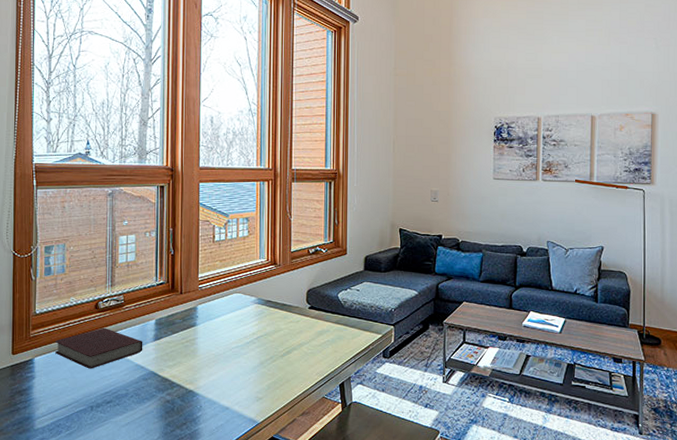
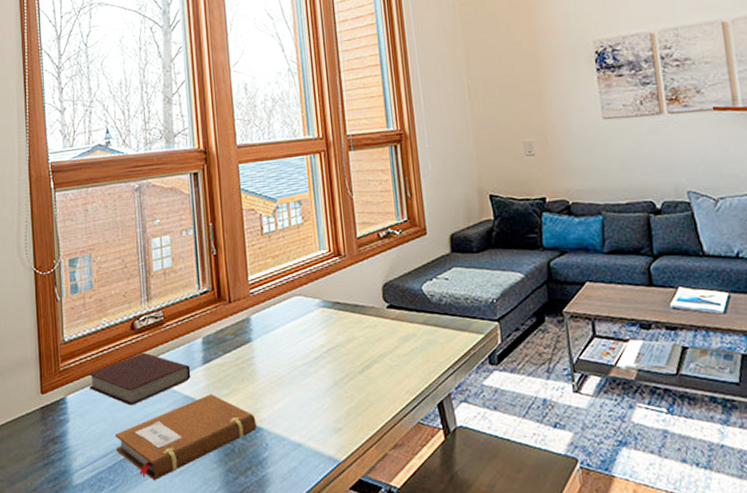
notebook: none [74,365,194,428] -> present [114,394,257,480]

